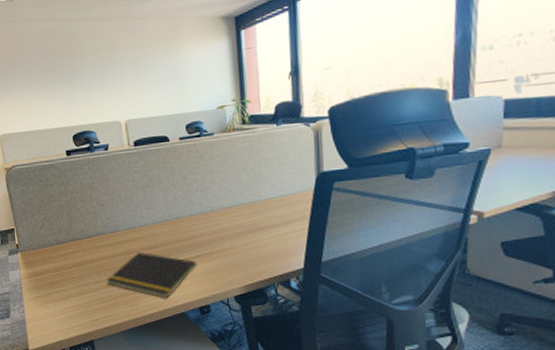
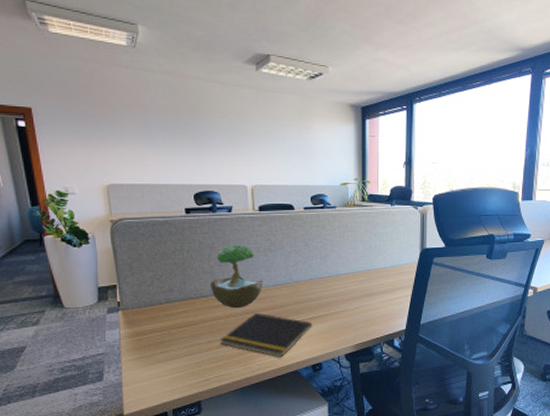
flower: none [94,182,144,247] -> present [211,244,263,308]

